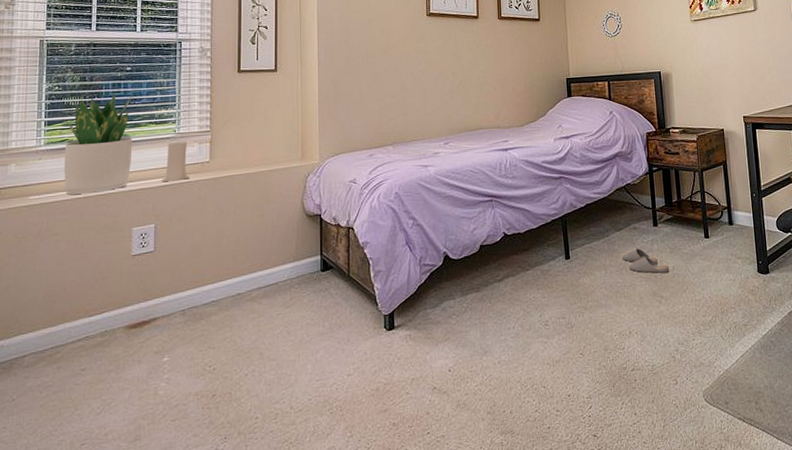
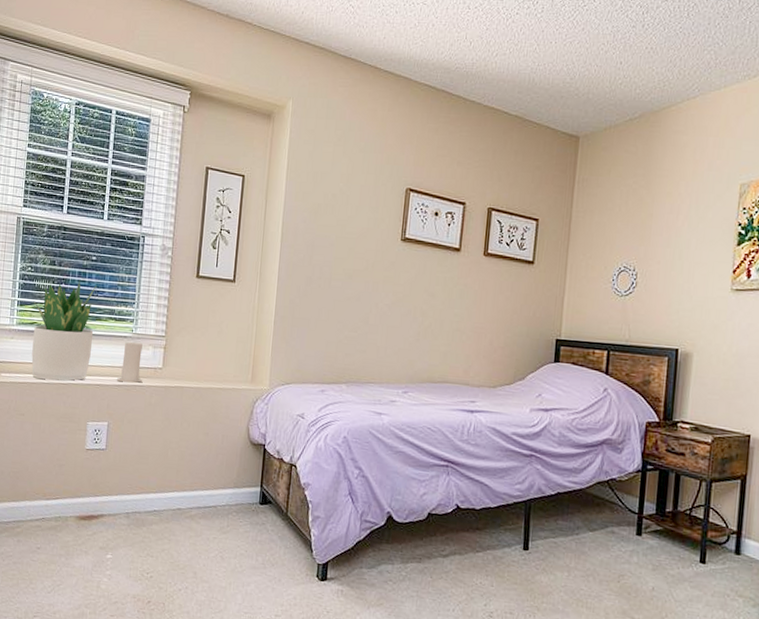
slippers: present [622,248,670,273] -> none [591,556,649,592]

